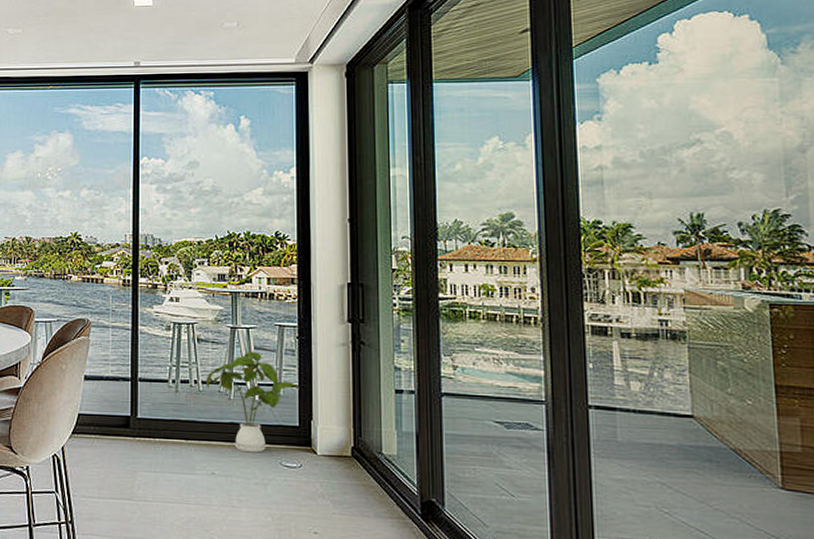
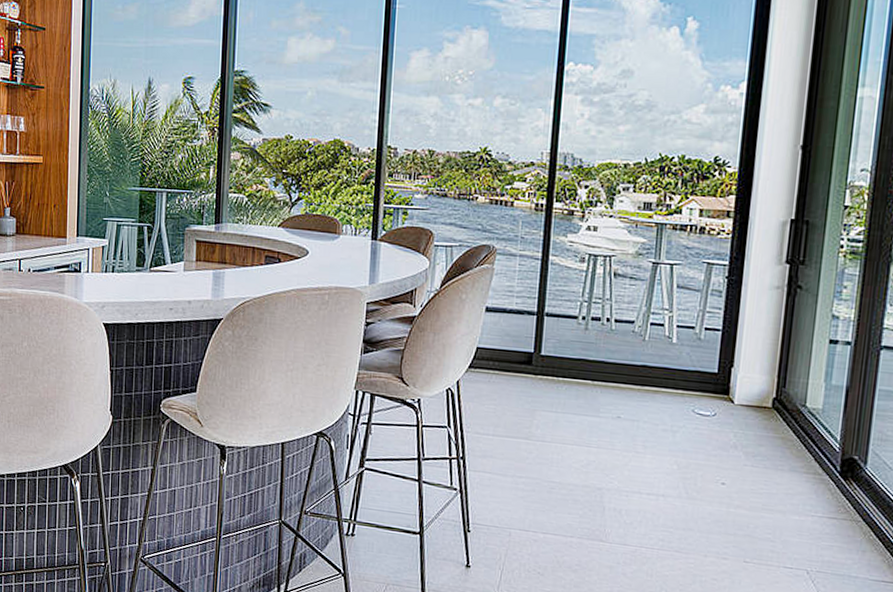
house plant: present [206,352,300,453] -> none [619,290,723,399]

